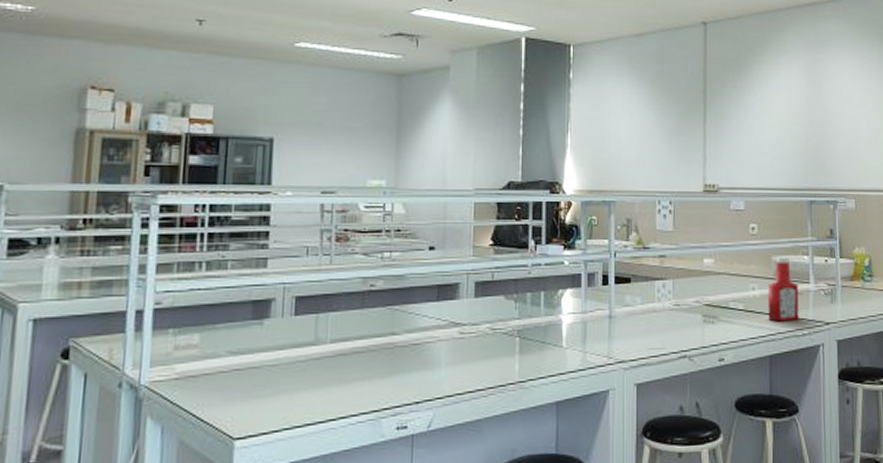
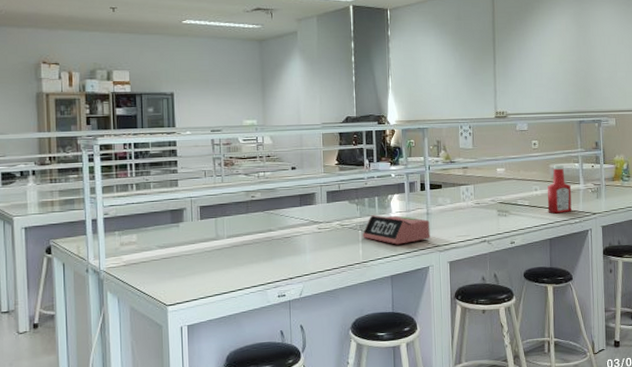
alarm clock: none [521,316,613,359] -> present [362,215,430,245]

